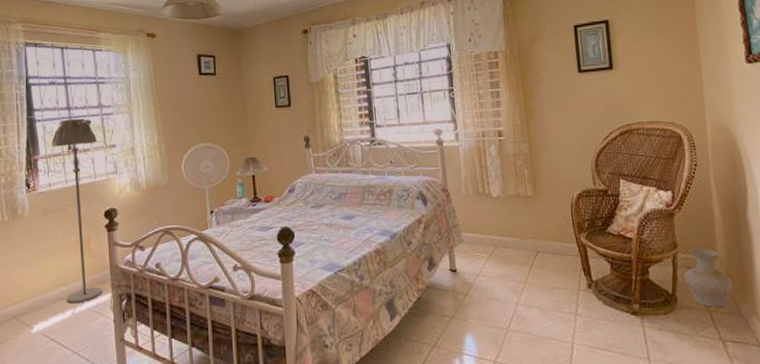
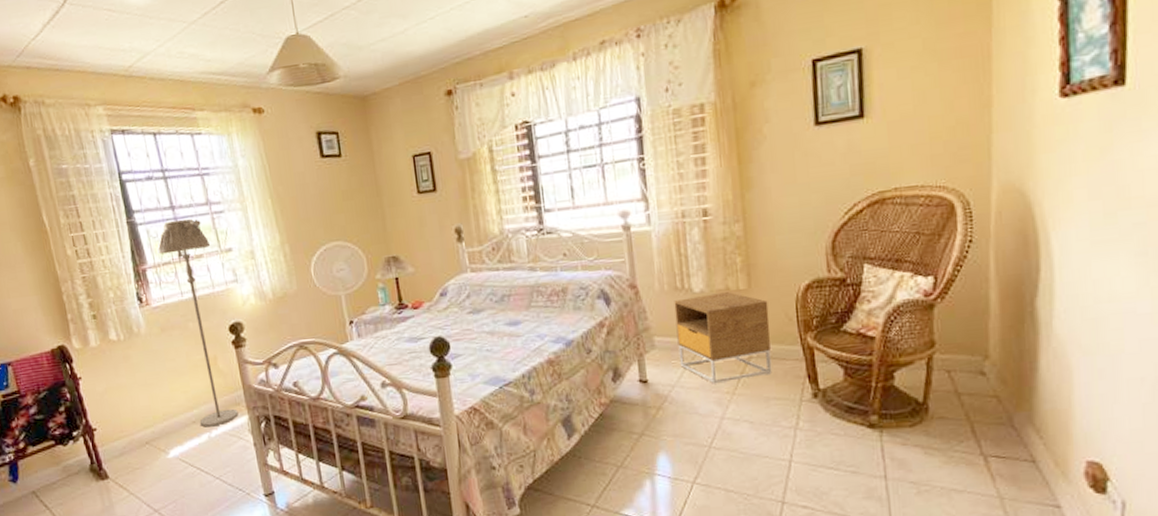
nightstand: none [477,197,555,274] -> present [674,292,772,384]
vase: present [683,248,733,307] -> none [939,346,1005,417]

